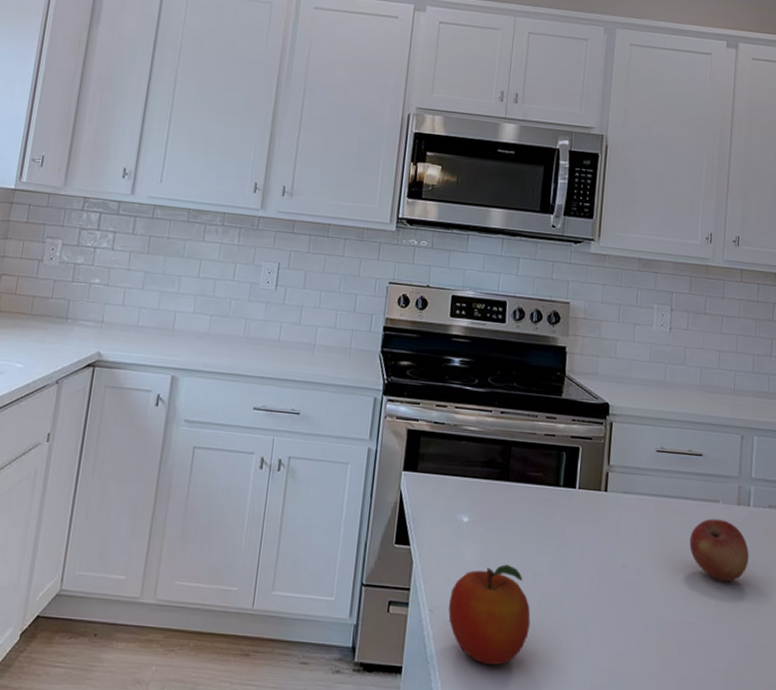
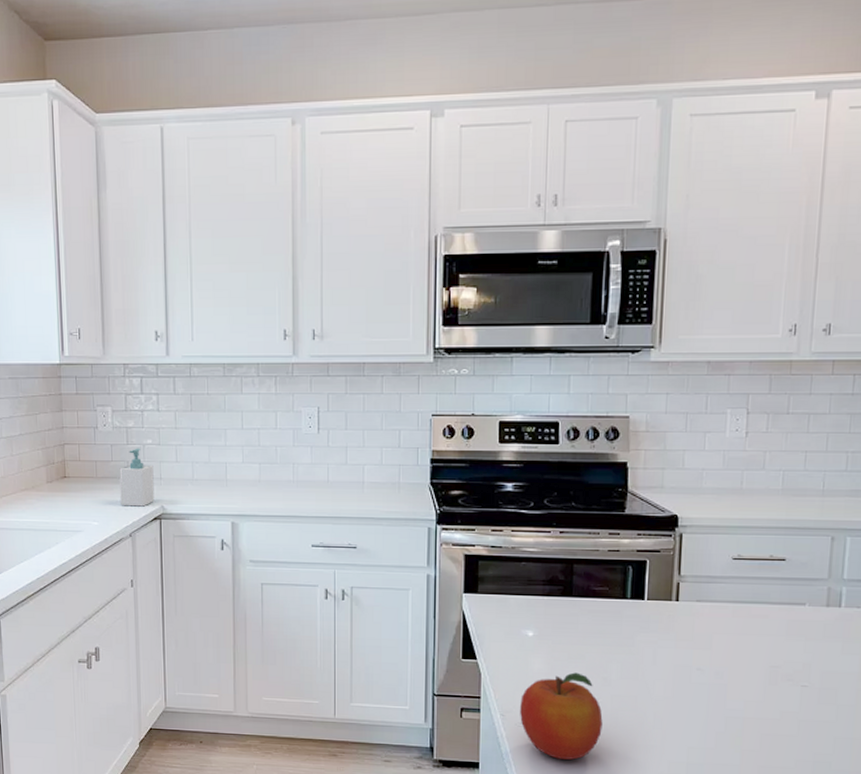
soap bottle: none [52,286,97,351] -> present [119,448,155,507]
apple: present [689,518,749,582] -> none [771,621,840,681]

